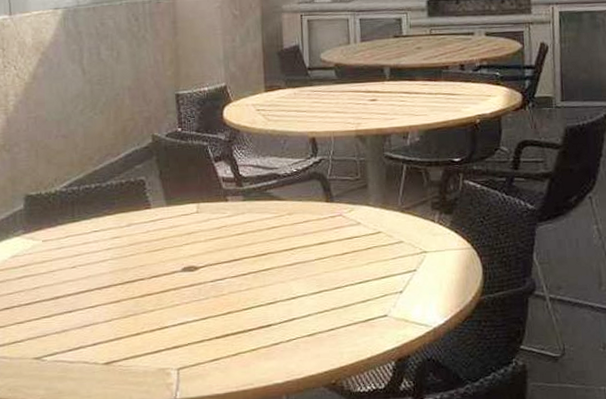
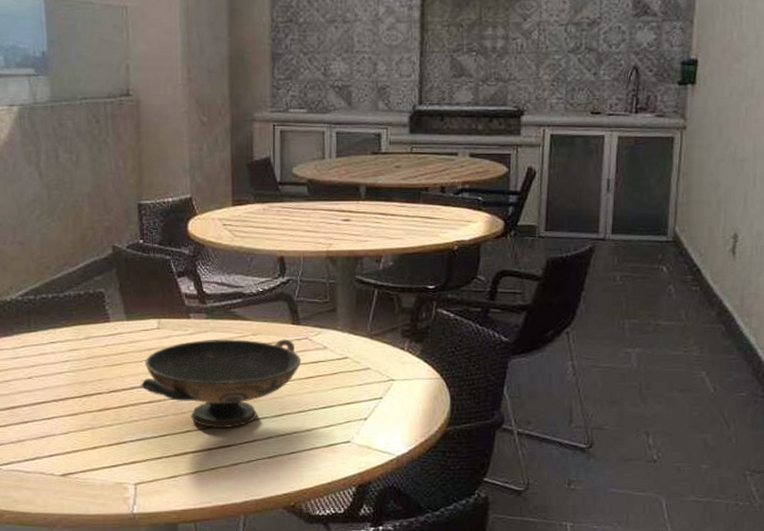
decorative bowl: none [183,216,337,309] -> present [142,339,302,429]

